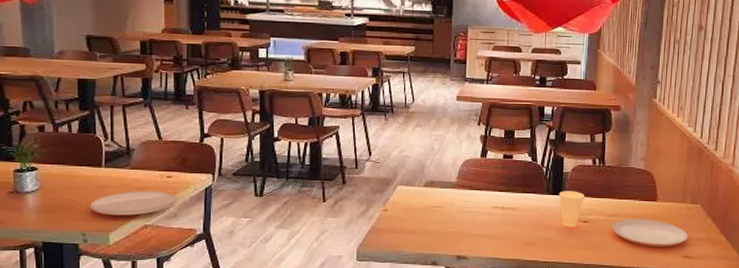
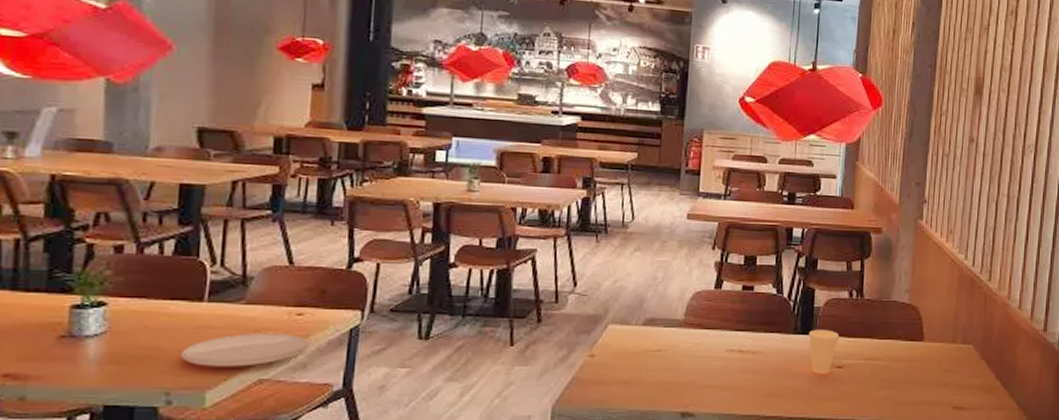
plate: present [612,218,688,247] -> none [871,362,959,397]

